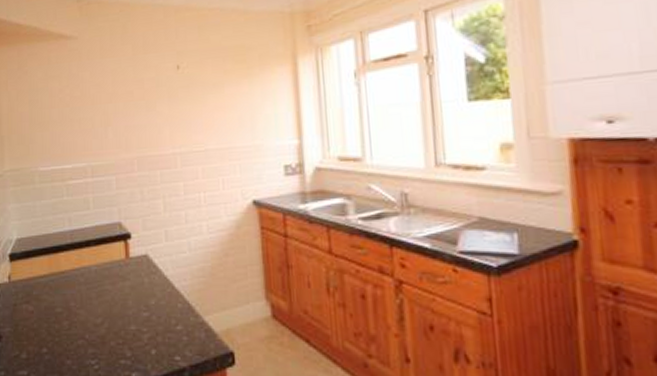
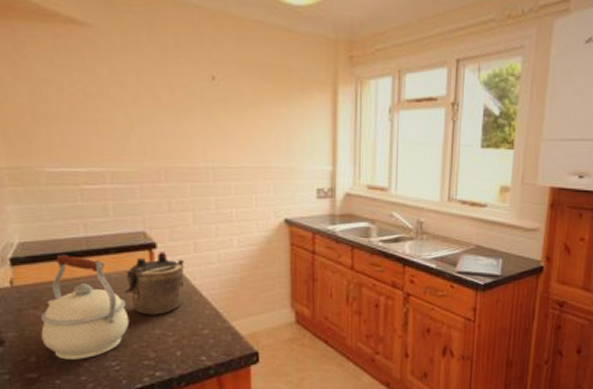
kettle: none [31,248,107,357] -> present [40,254,129,360]
teapot: none [103,242,157,309] -> present [125,252,184,315]

